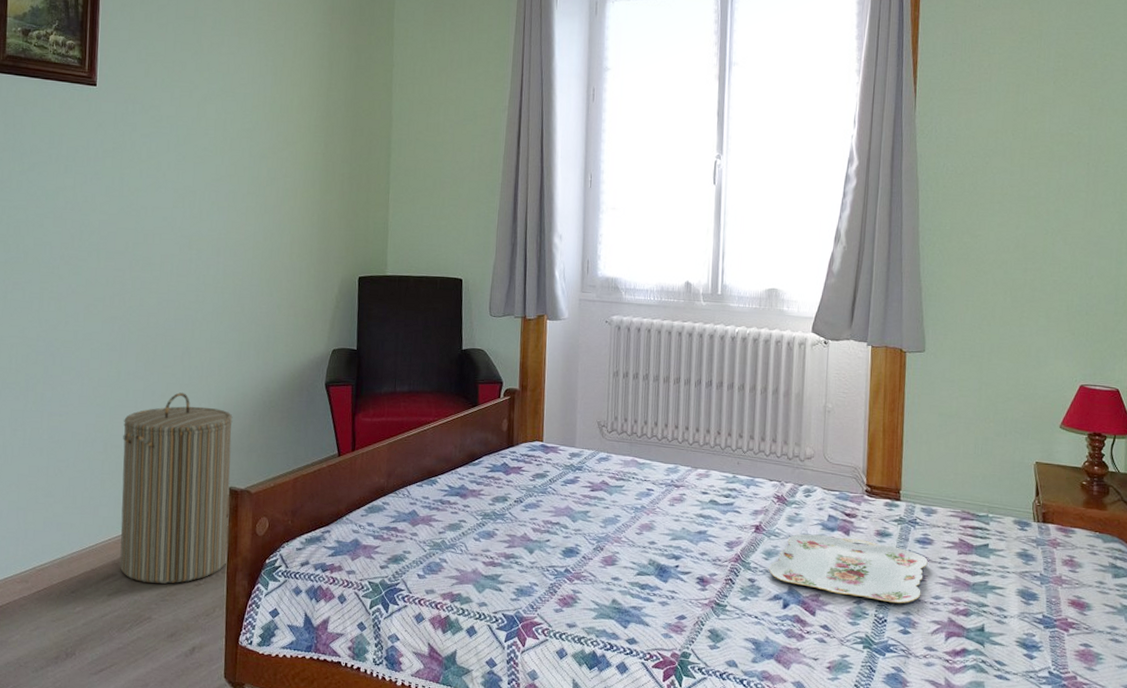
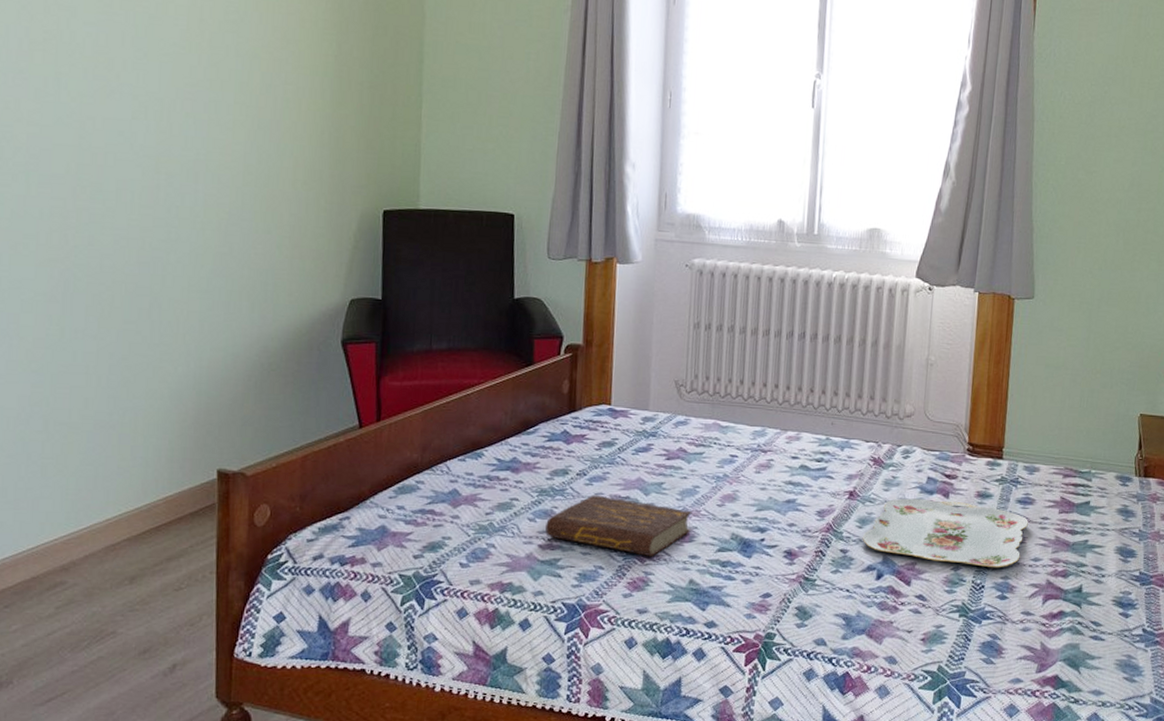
laundry hamper: present [119,392,233,584] -> none [70,354,220,590]
book: none [487,519,614,577] -> present [544,495,692,557]

